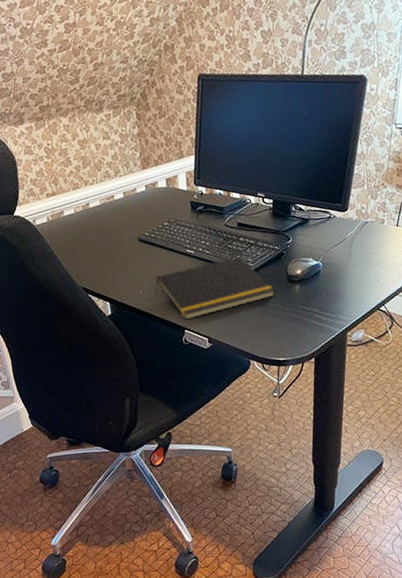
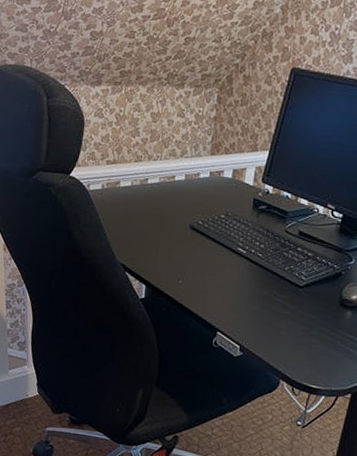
notepad: present [154,257,276,320] -> none [194,266,324,322]

